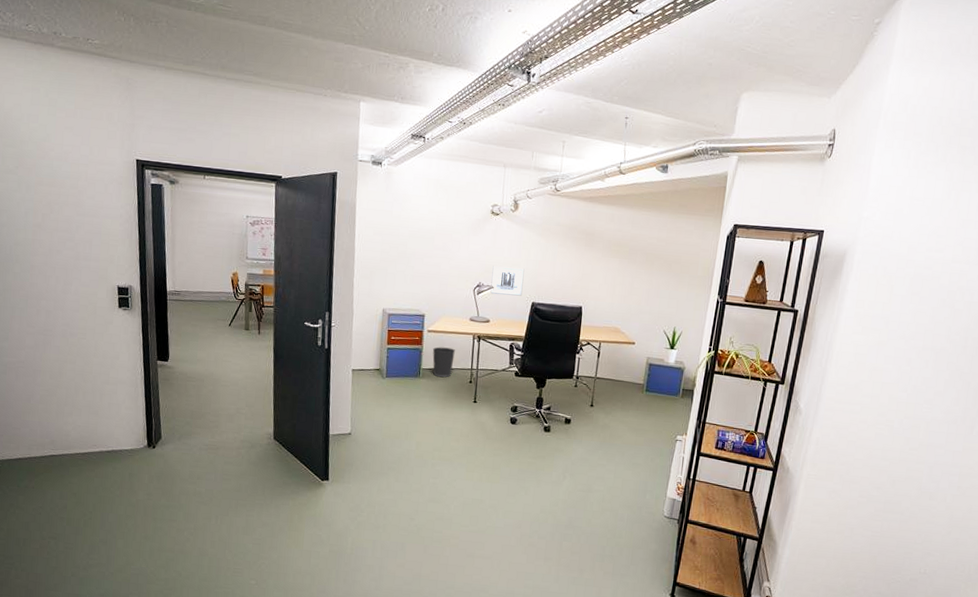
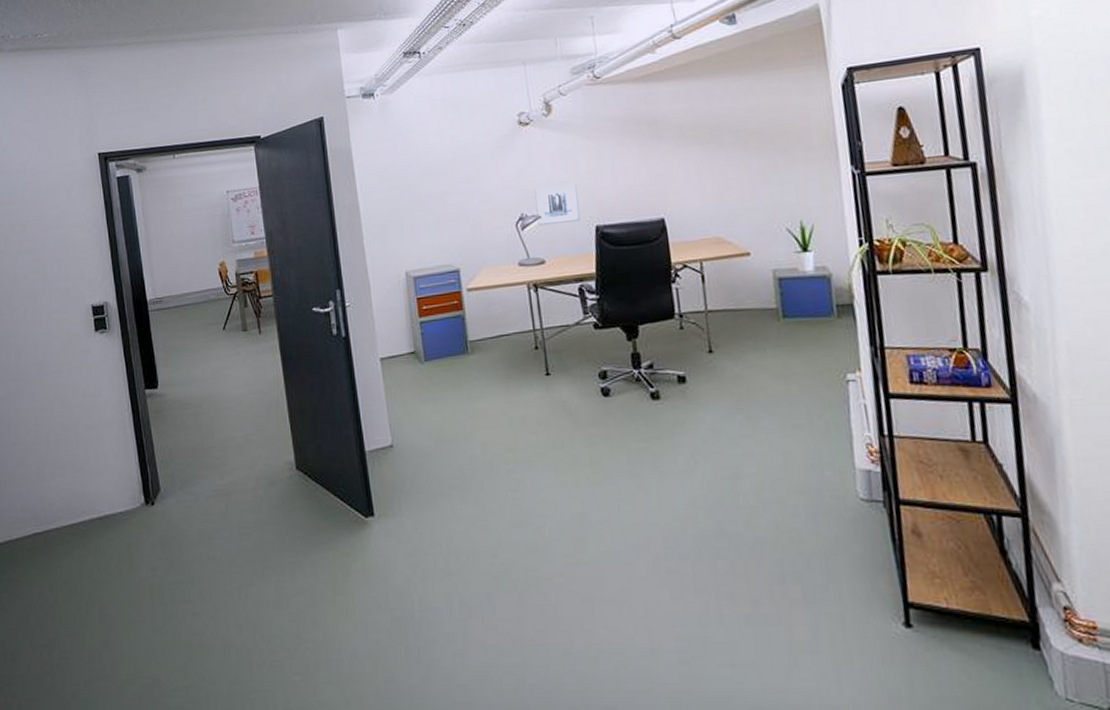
wastebasket: present [432,347,455,378] -> none [477,306,510,349]

